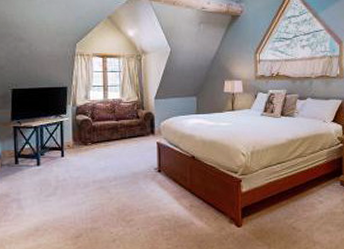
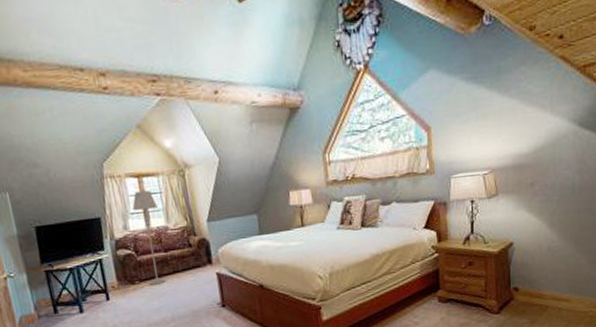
floor lamp: none [95,69,115,148] -> present [132,190,166,285]

